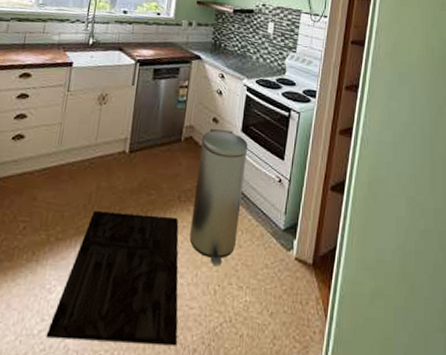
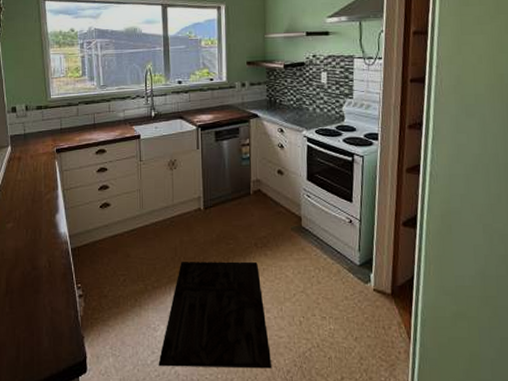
pedal bin: present [189,129,248,265] -> none [269,180,316,300]

